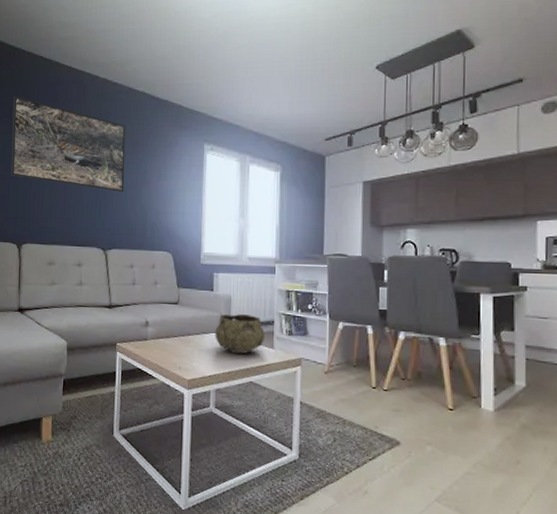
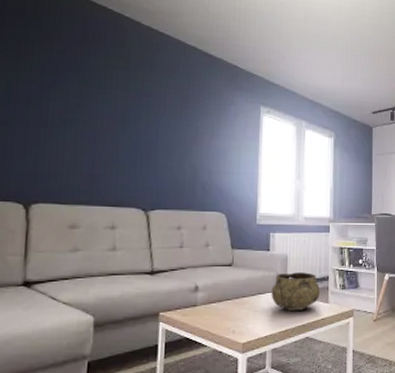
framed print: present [11,95,126,193] -> none [17,27,175,149]

